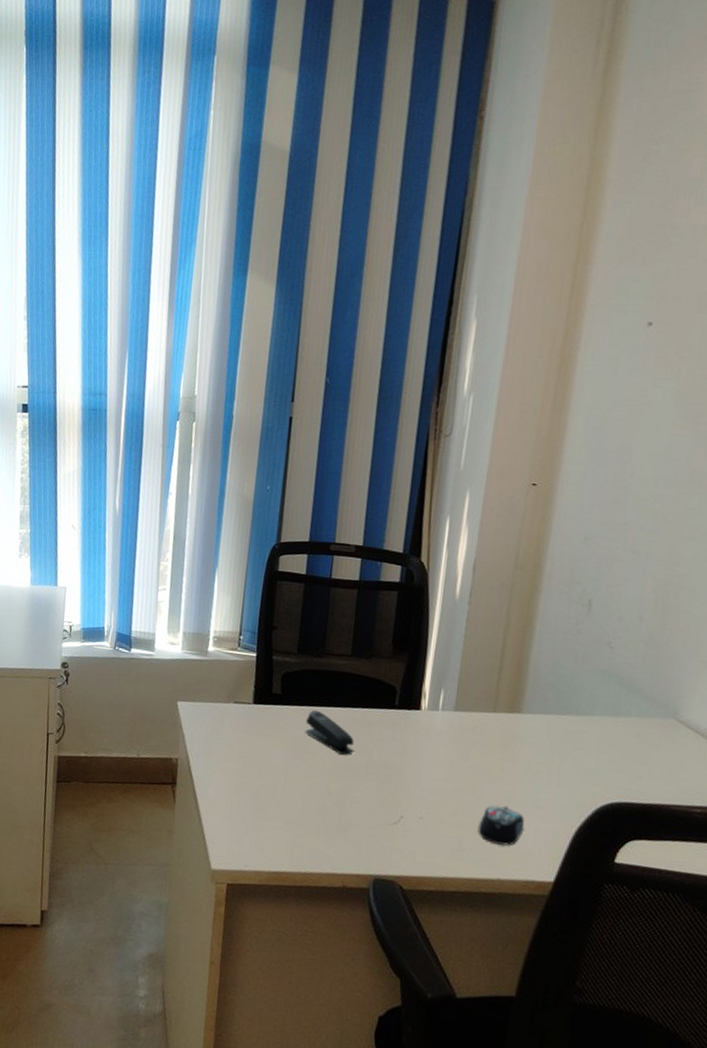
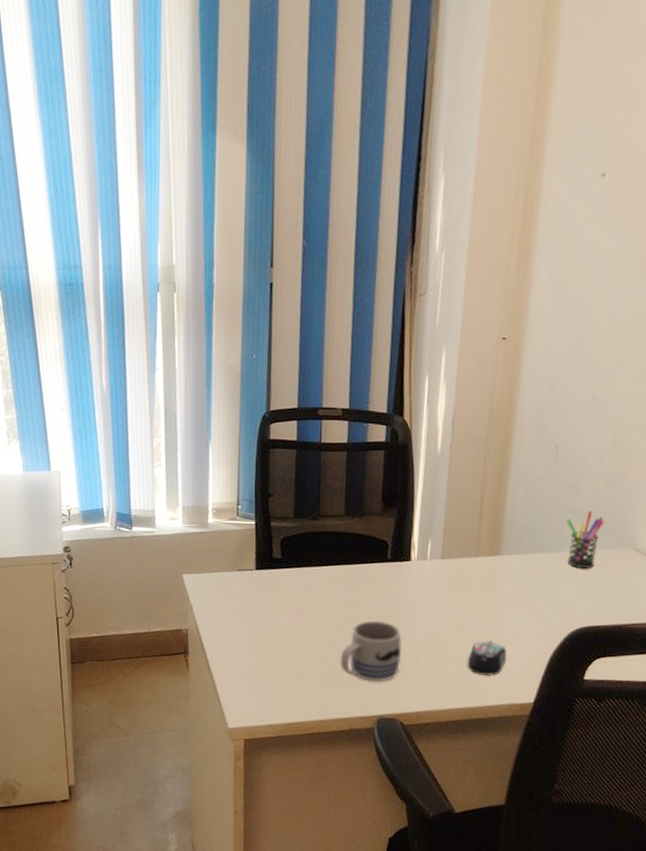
stapler: present [304,709,354,755] -> none [305,570,353,609]
mug: none [336,769,406,839] -> present [340,620,402,682]
pen holder: none [598,673,644,738] -> present [565,510,605,568]

